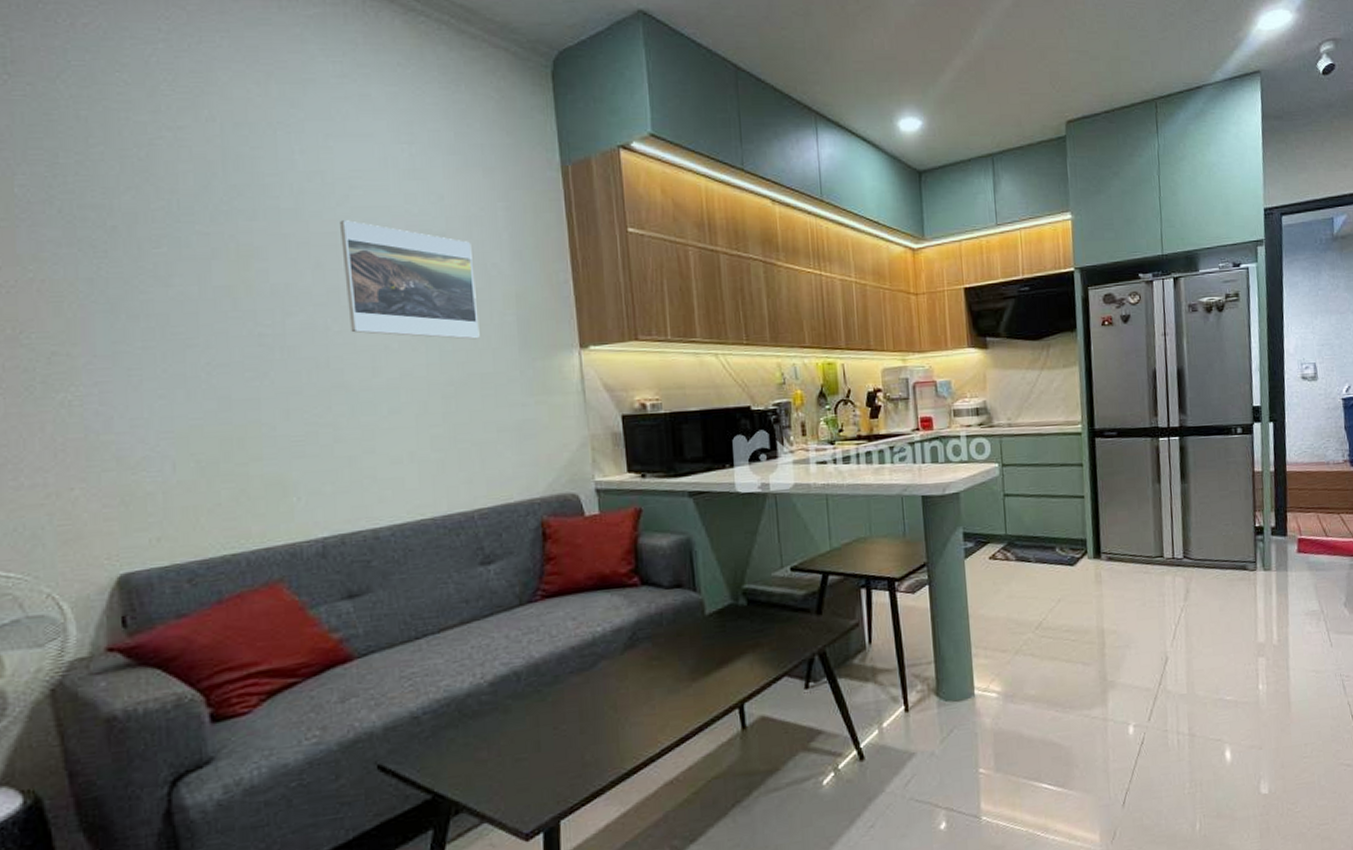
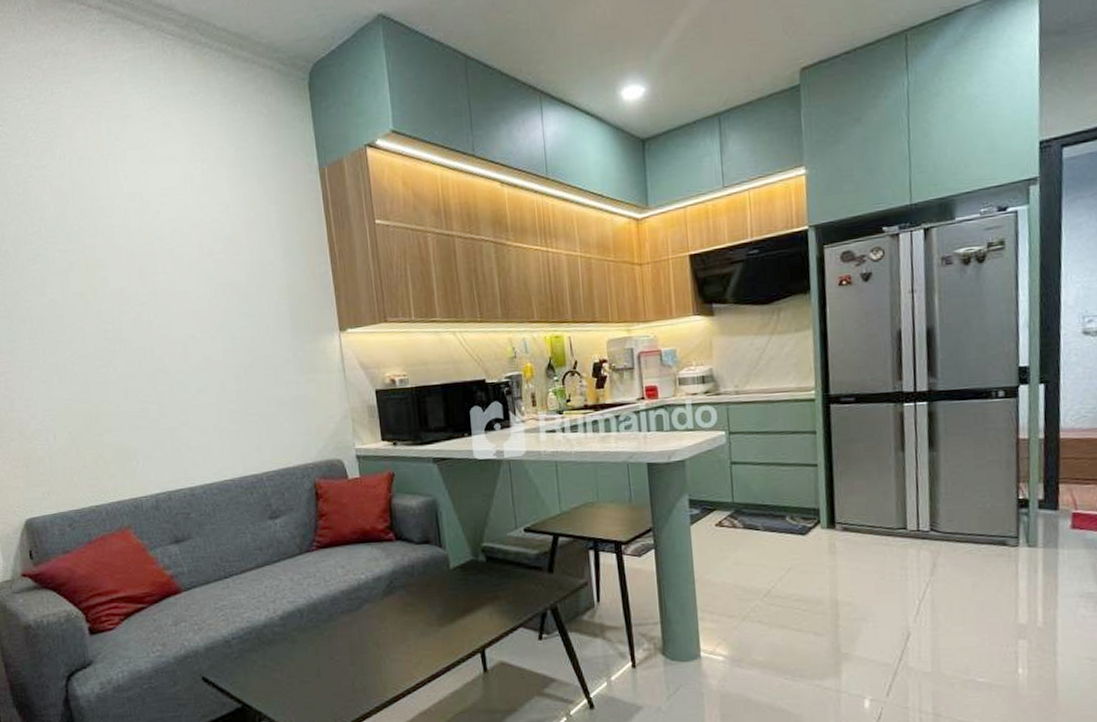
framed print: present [340,220,480,340] -> none [155,231,261,328]

